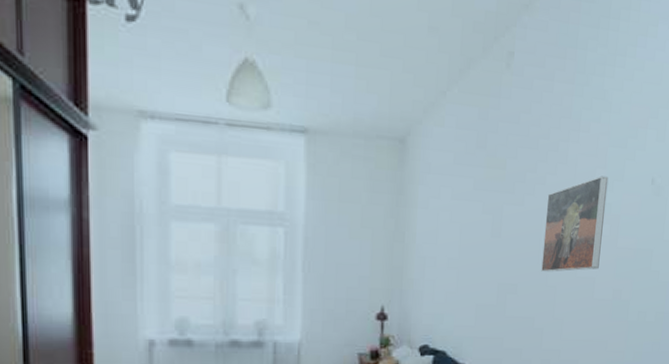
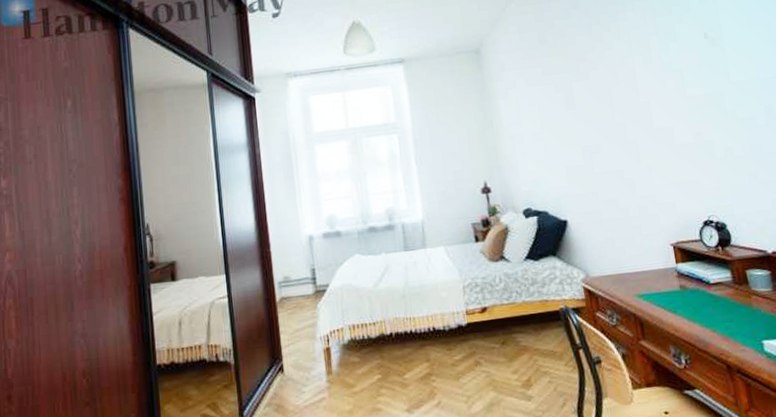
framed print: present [541,176,609,272] -> none [609,41,674,130]

